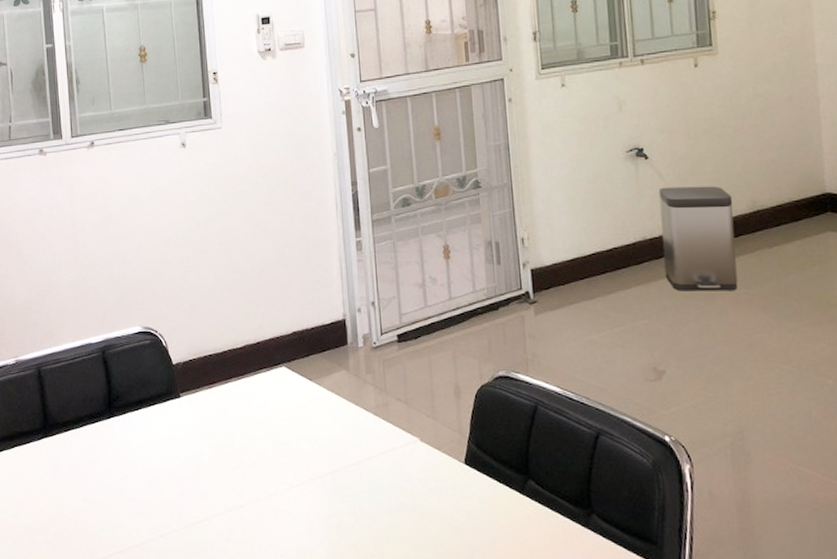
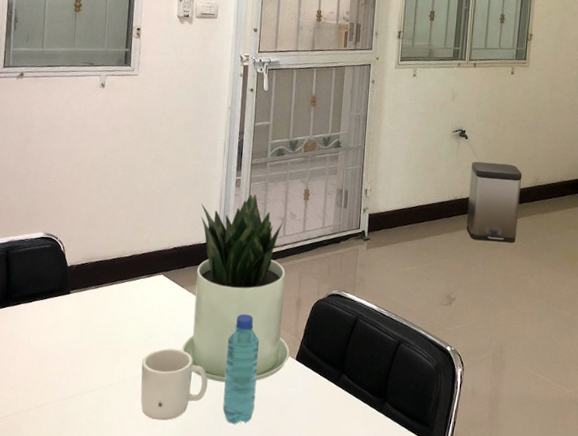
mug: none [275,457,359,548] -> present [140,348,208,420]
planter: none [319,258,456,497] -> present [181,194,290,383]
water bottle: none [374,409,421,549] -> present [222,314,259,424]

